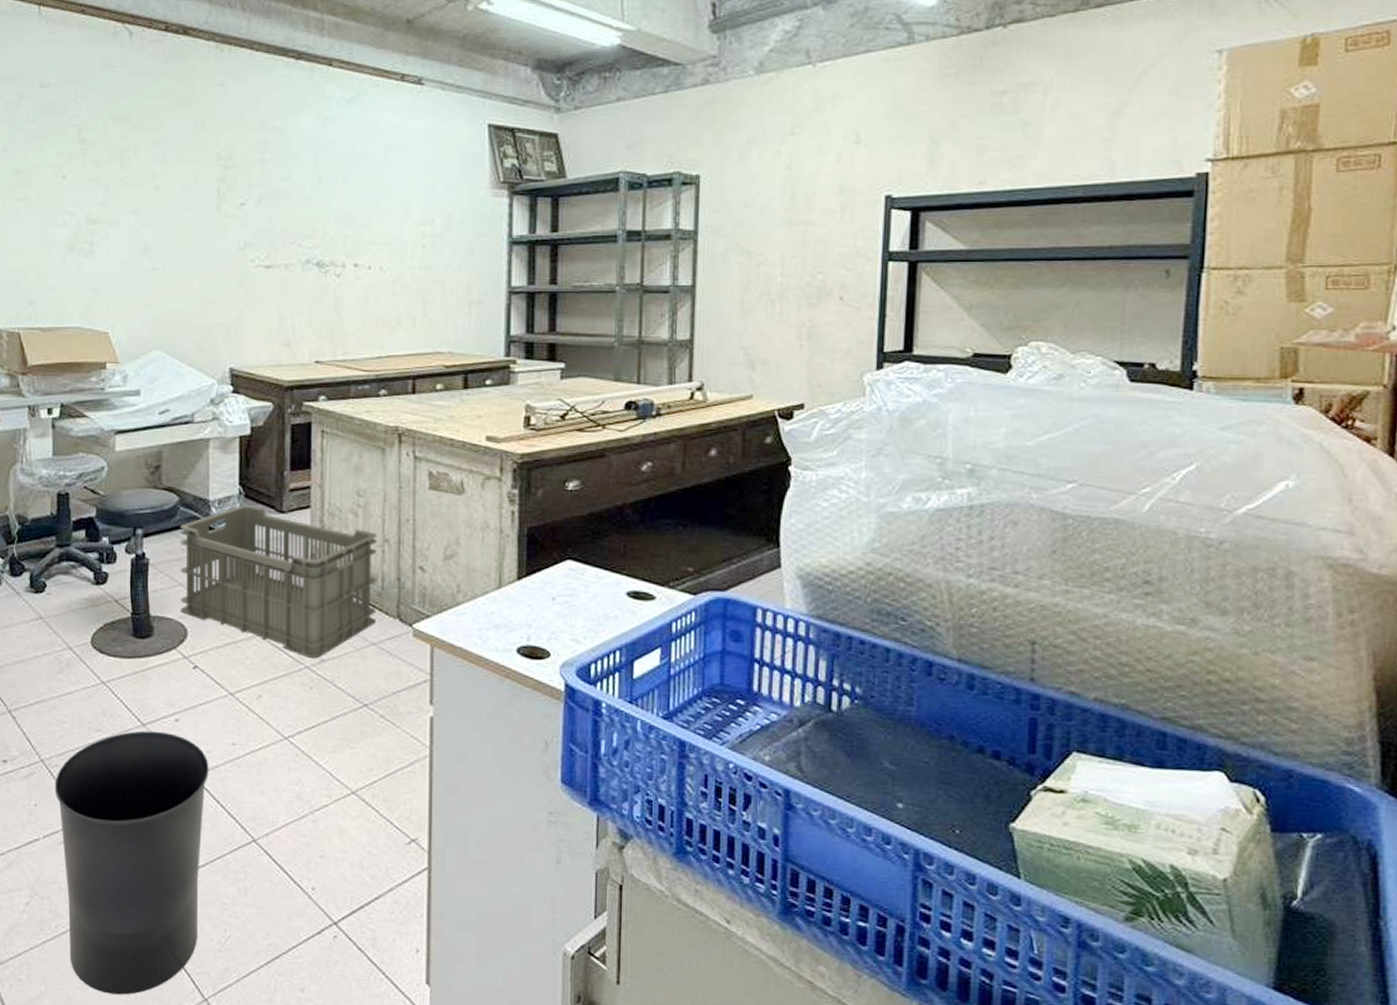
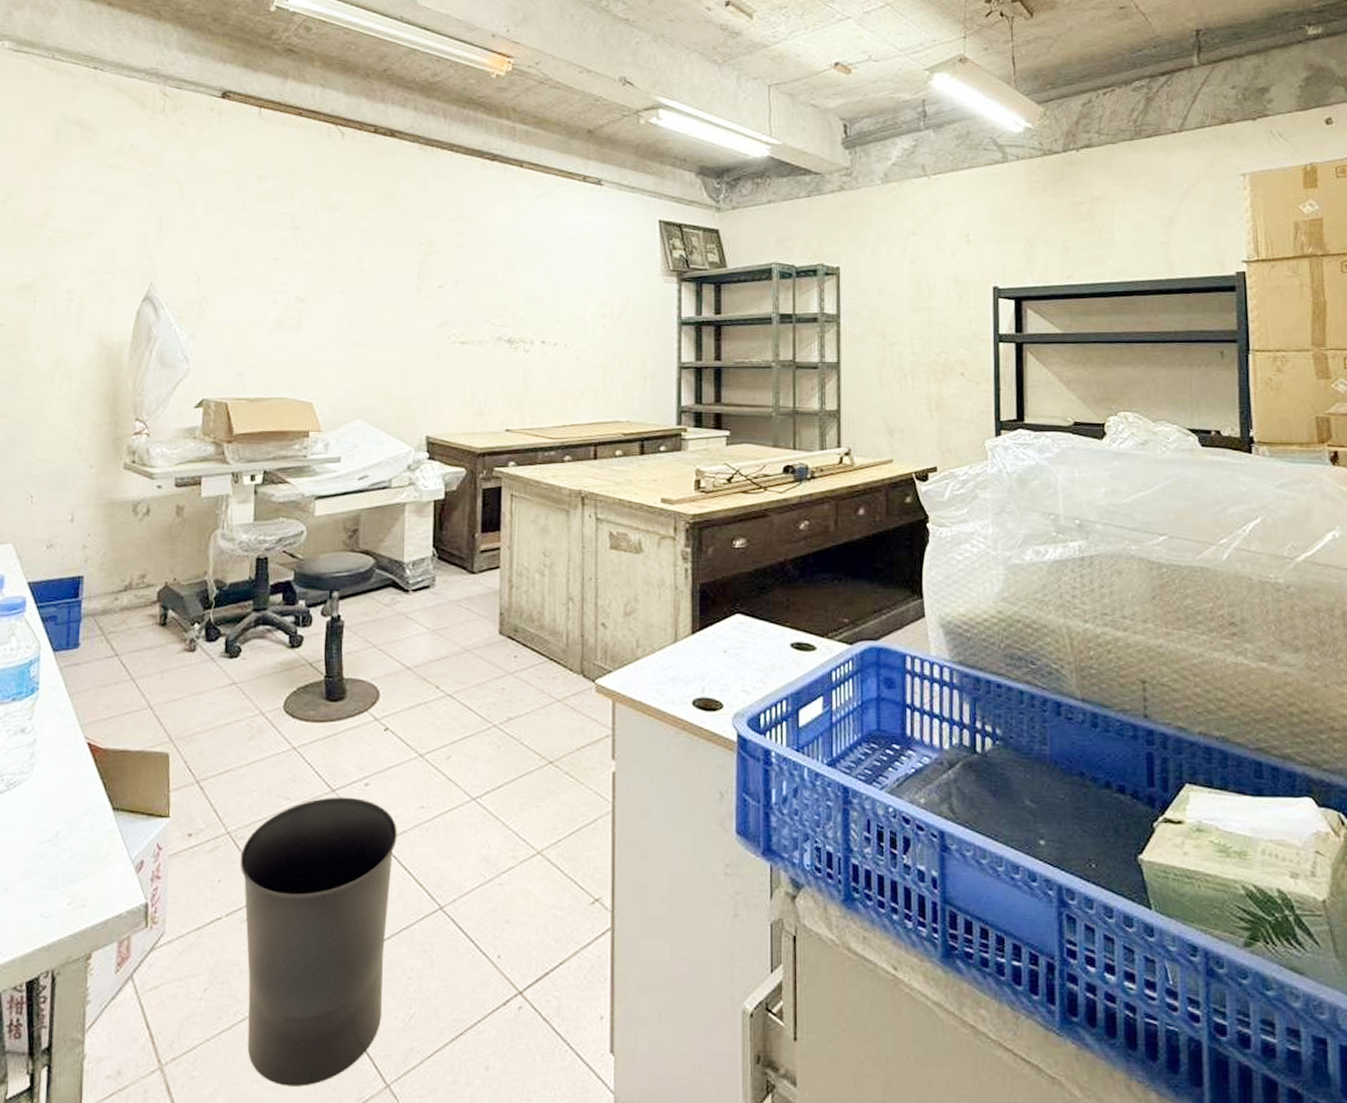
plastic crate: present [180,505,377,659] -> none [373,566,562,717]

